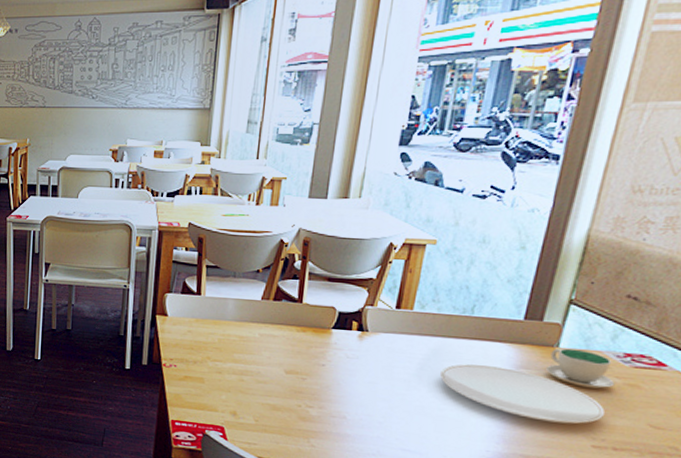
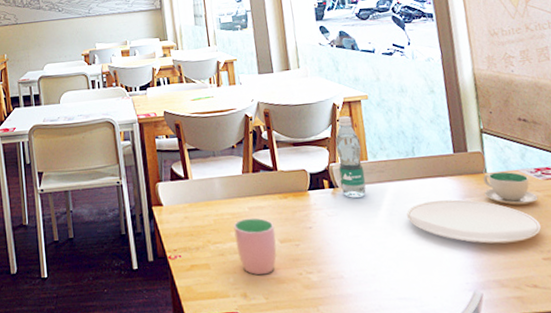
cup: none [236,343,284,400] -> present [233,217,277,275]
bottle: none [371,258,411,346] -> present [335,115,366,198]

